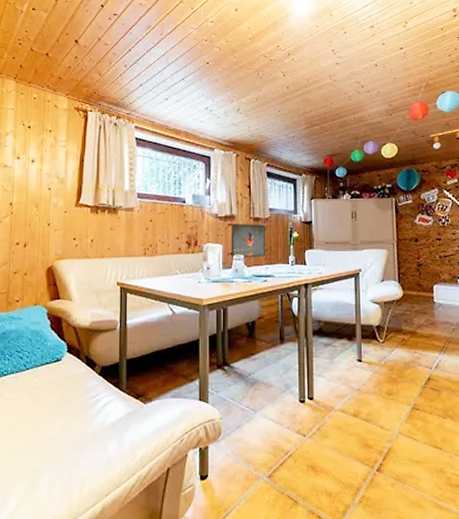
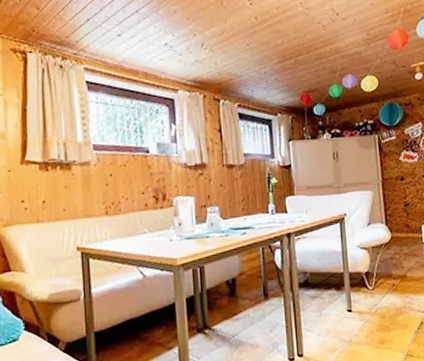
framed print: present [231,224,266,259] -> none [202,171,244,213]

